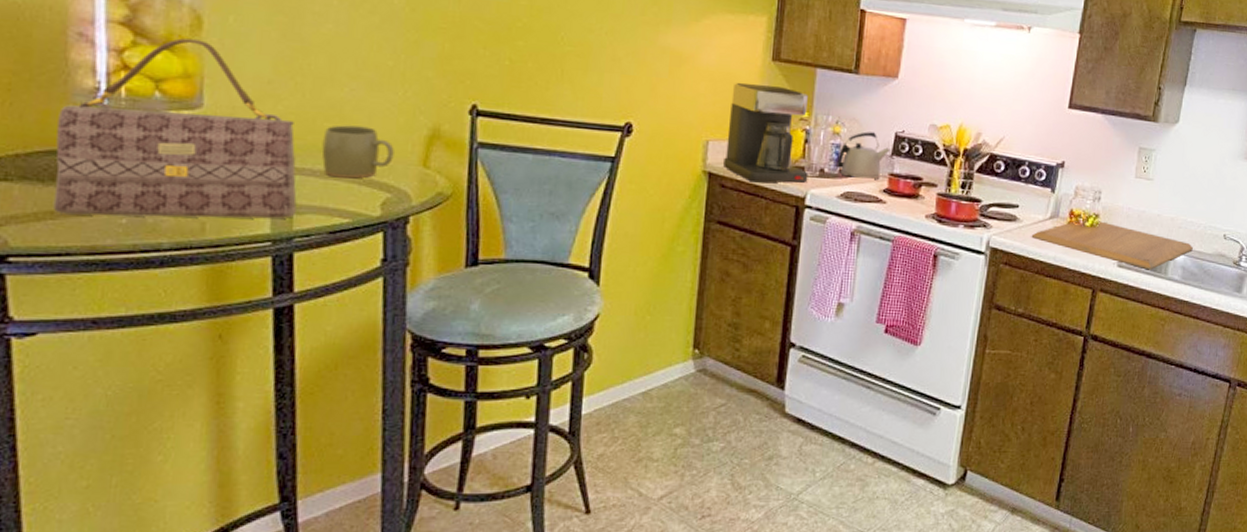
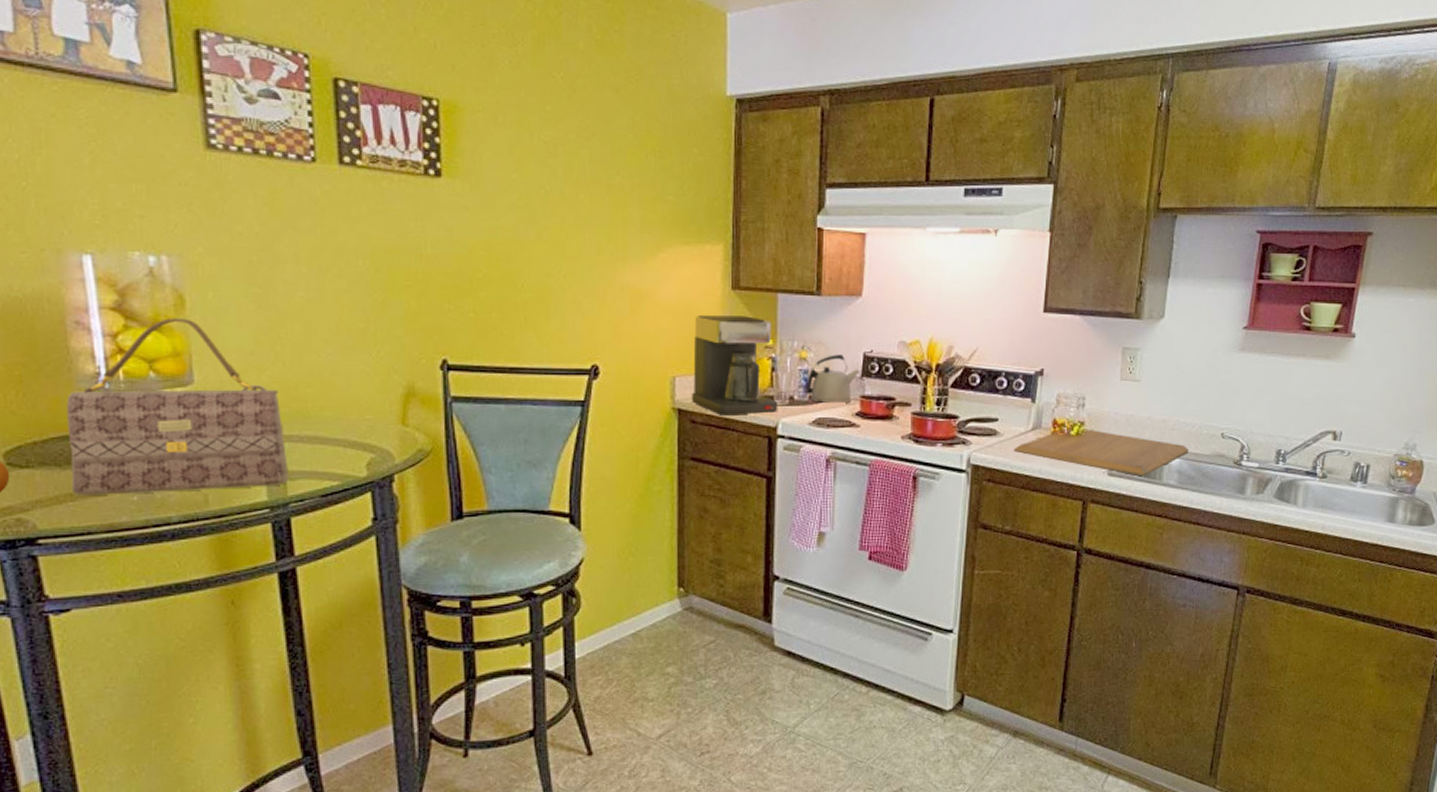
mug: present [321,125,394,179] -> none [306,390,374,442]

